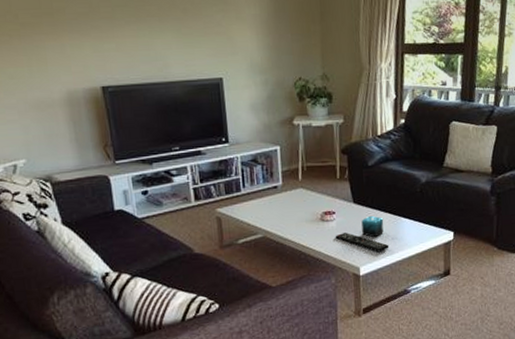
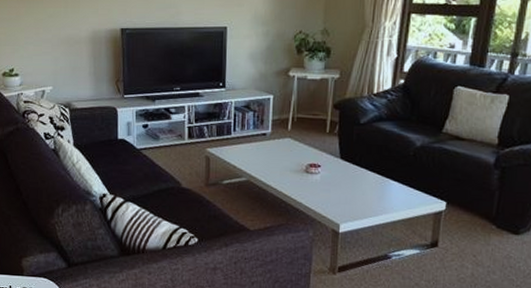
remote control: present [335,231,389,253] -> none [317,186,374,212]
candle: present [361,215,384,238] -> none [346,173,371,197]

